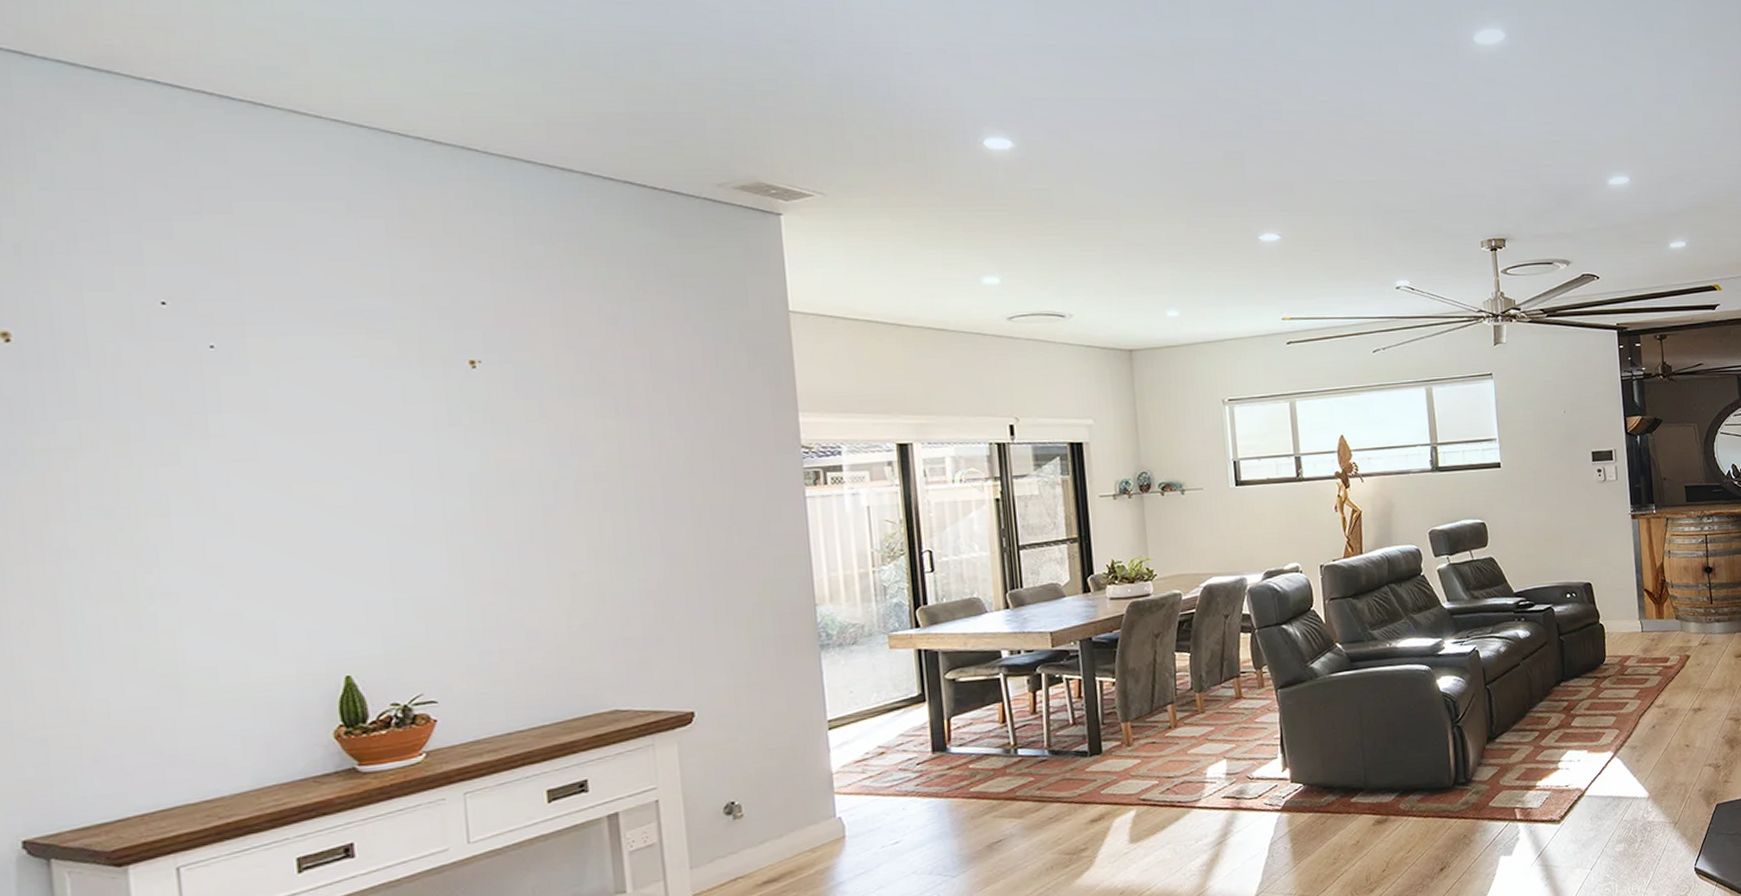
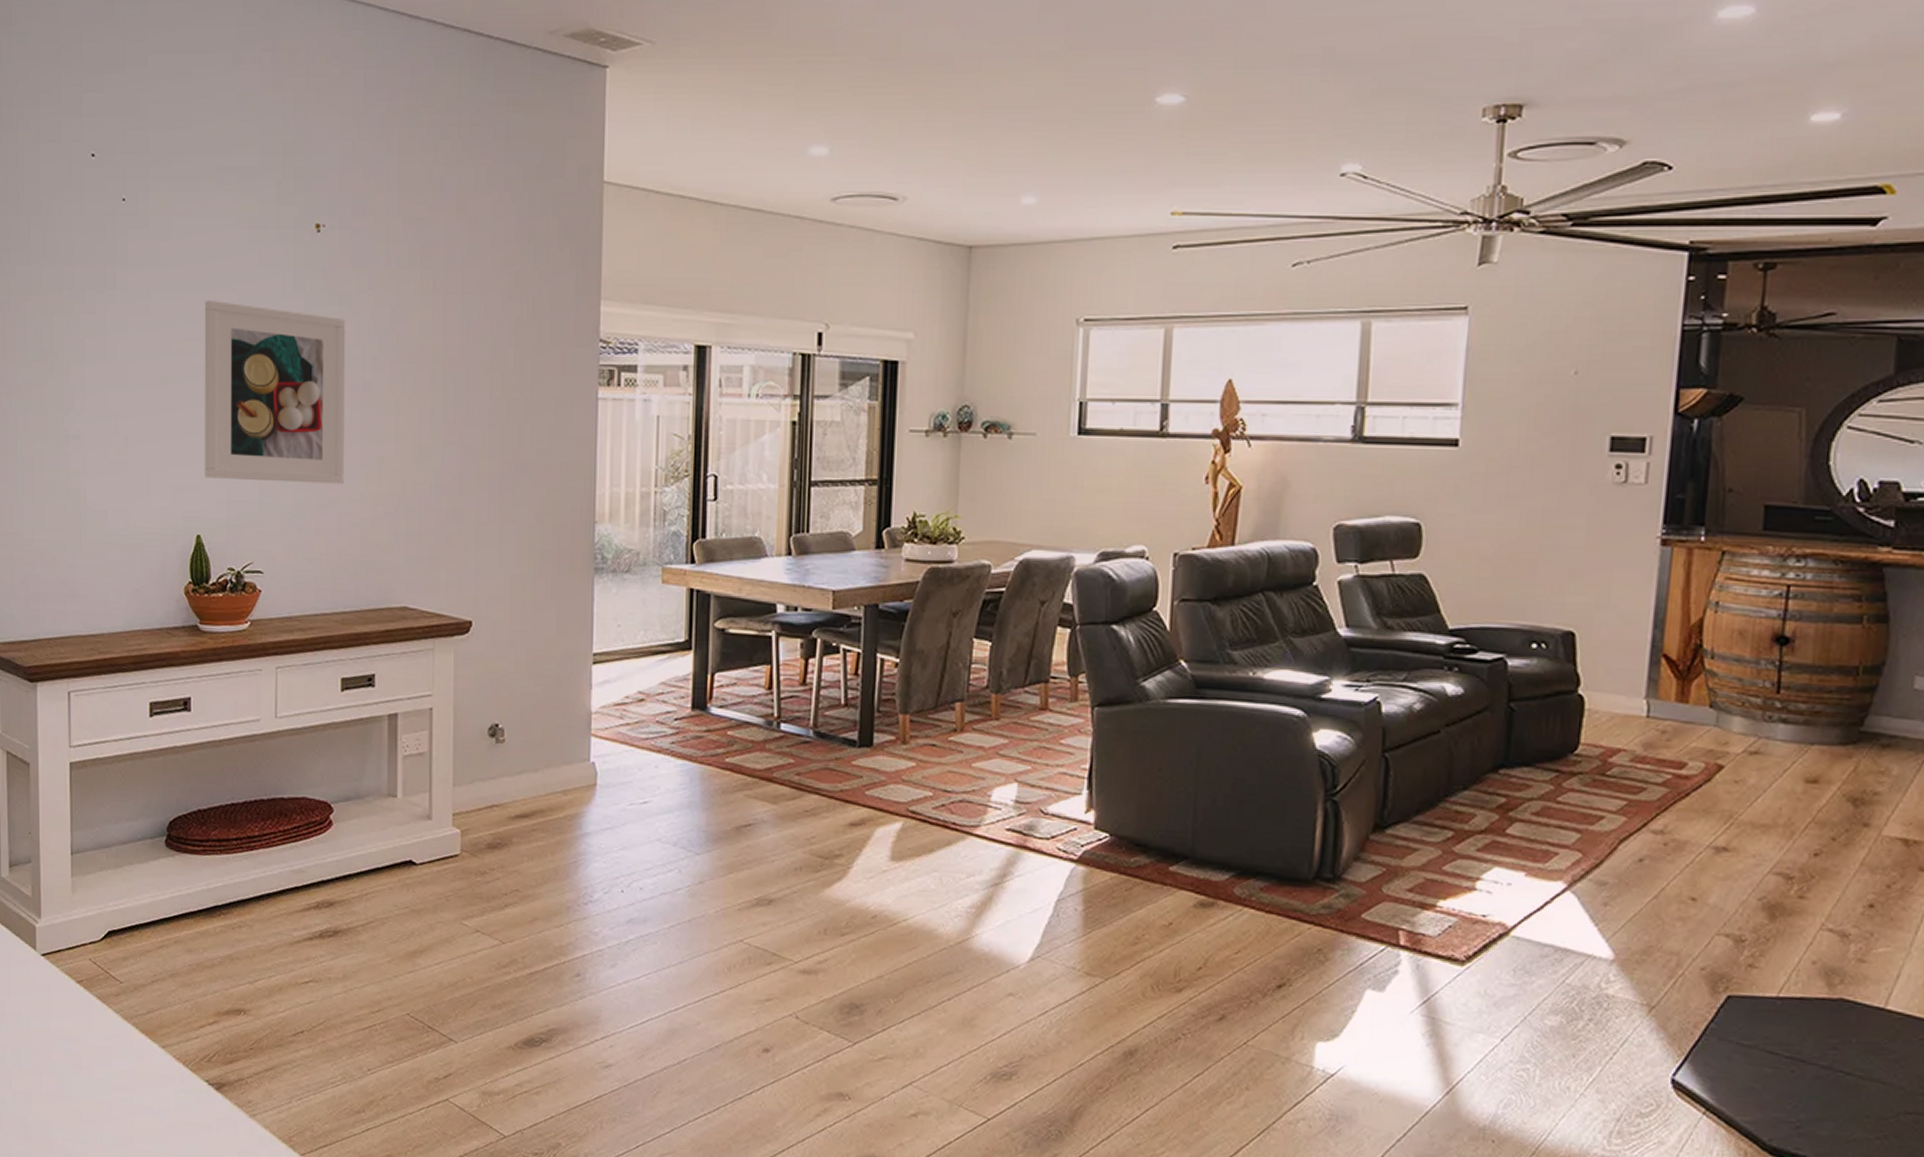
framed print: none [333,440,530,617] -> present [204,299,346,484]

